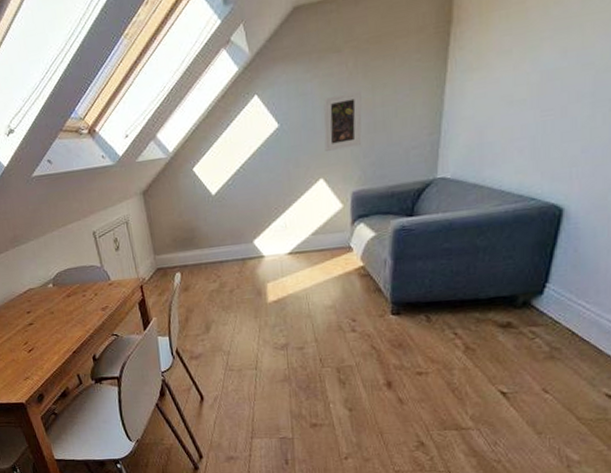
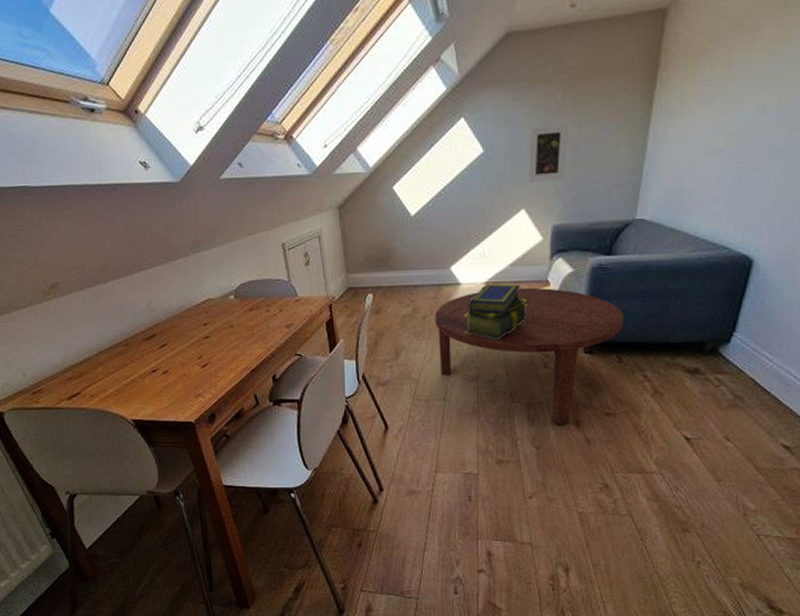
coffee table: none [241,254,431,387] -> present [435,287,624,425]
stack of books: none [270,252,332,309] -> present [465,283,527,341]

